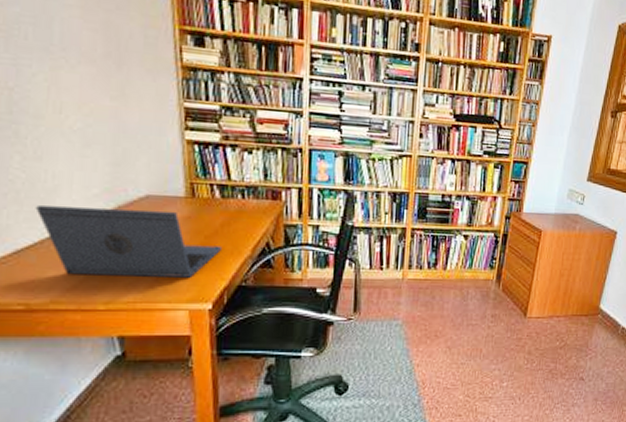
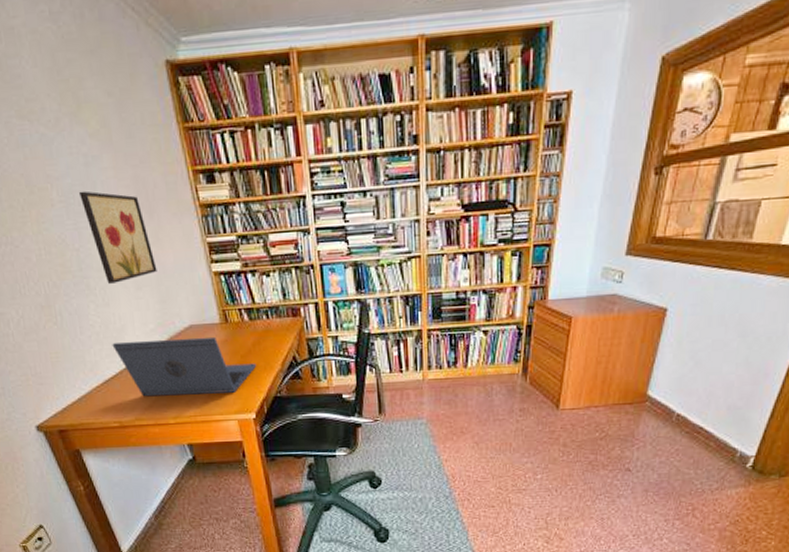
wall art: none [27,23,116,136] -> present [78,190,157,284]

